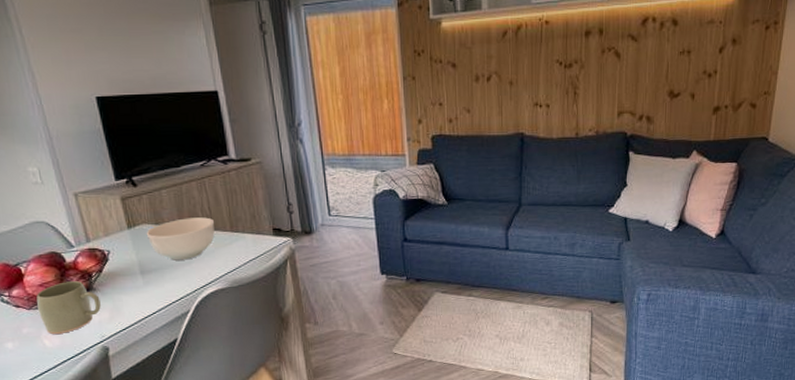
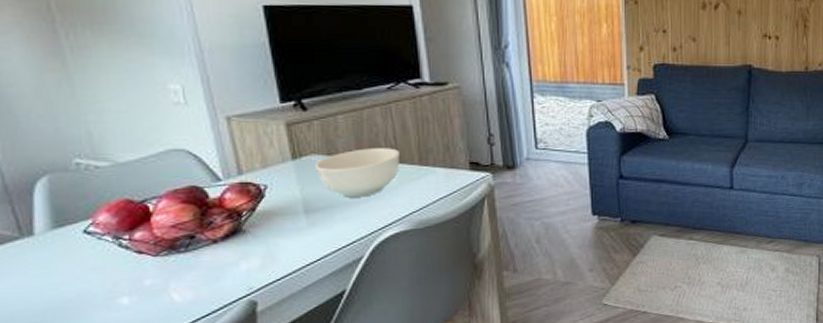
mug: present [36,281,101,334] -> none [166,221,251,286]

